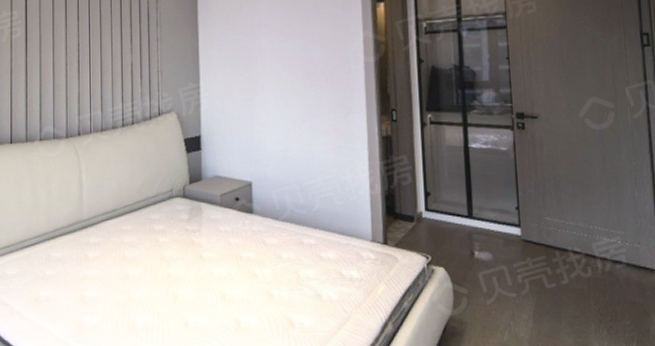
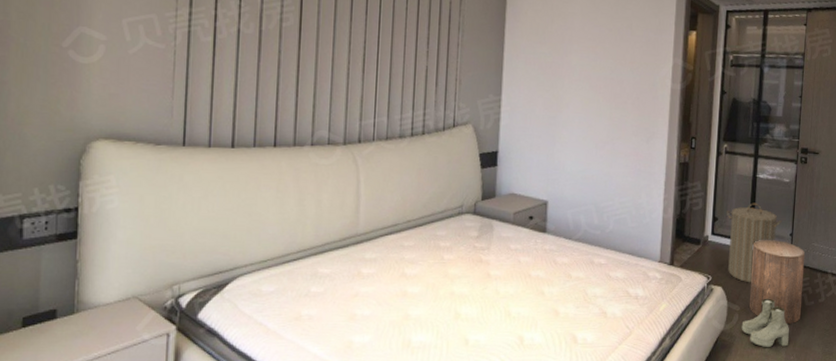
laundry hamper: none [440,175,505,263] -> present [727,203,782,283]
boots: none [472,280,532,337] -> present [741,298,790,348]
stool: none [474,214,543,309] -> present [749,239,806,324]

